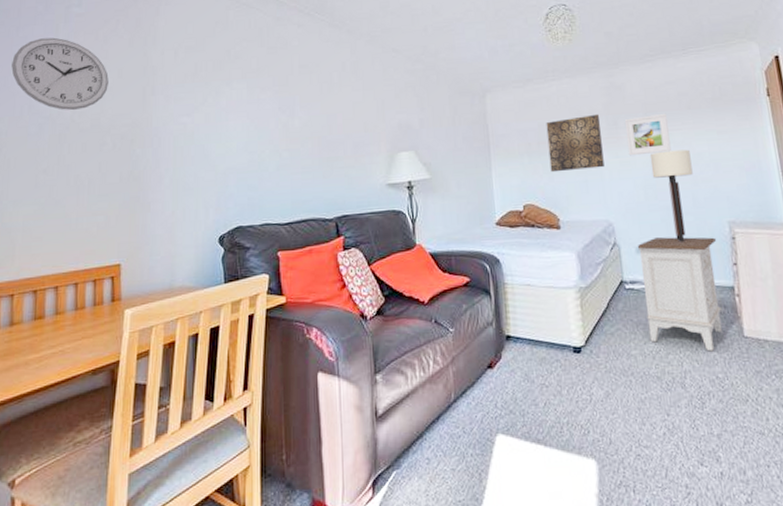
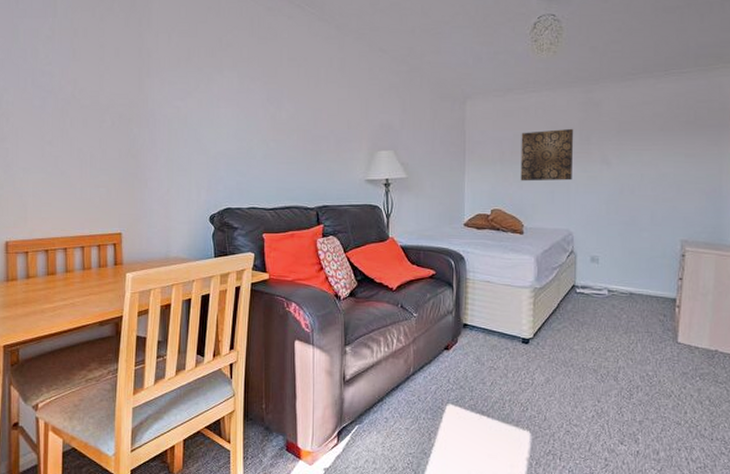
wall clock: present [11,37,109,111] -> none [14,12,106,87]
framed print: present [624,113,671,156] -> none [596,132,639,172]
nightstand: present [637,237,723,352] -> none [592,249,668,353]
table lamp: present [649,149,693,242] -> none [616,169,656,255]

